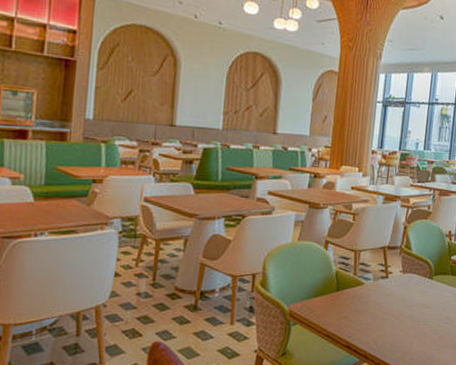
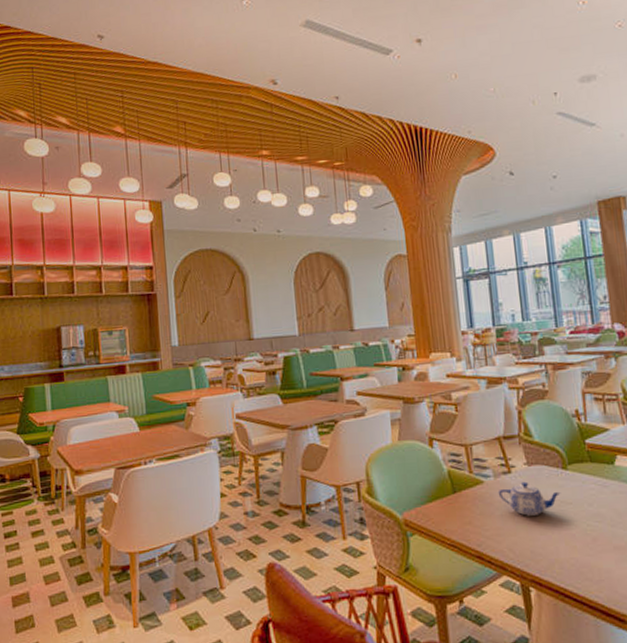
teapot: none [374,286,424,315] -> present [498,481,561,516]

